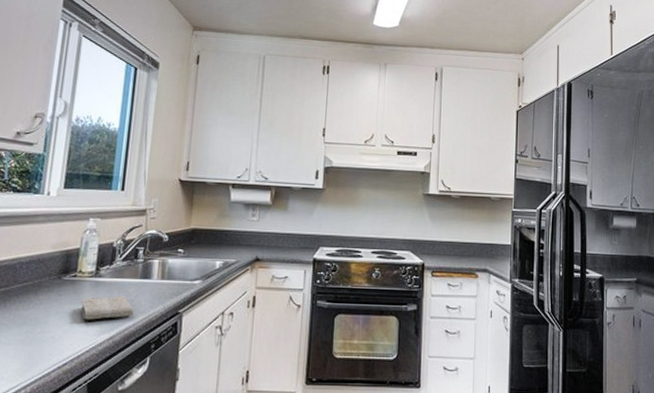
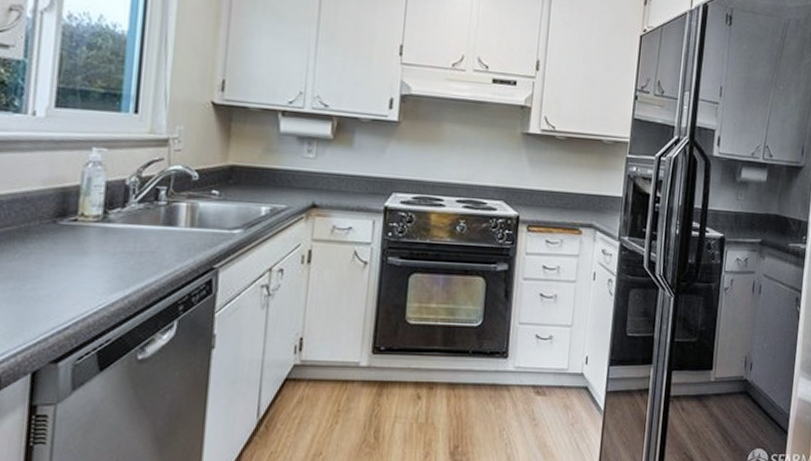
washcloth: present [80,296,134,320] -> none [84,246,156,275]

